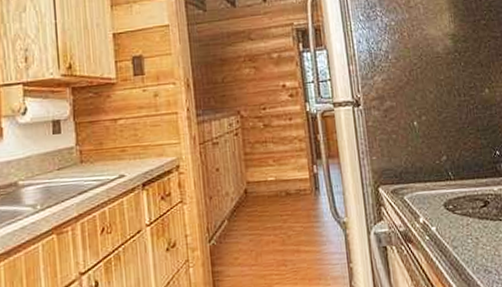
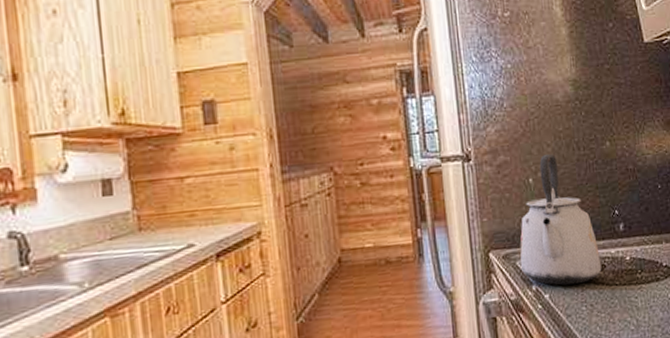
kettle: none [407,100,486,219] -> present [520,154,602,286]

